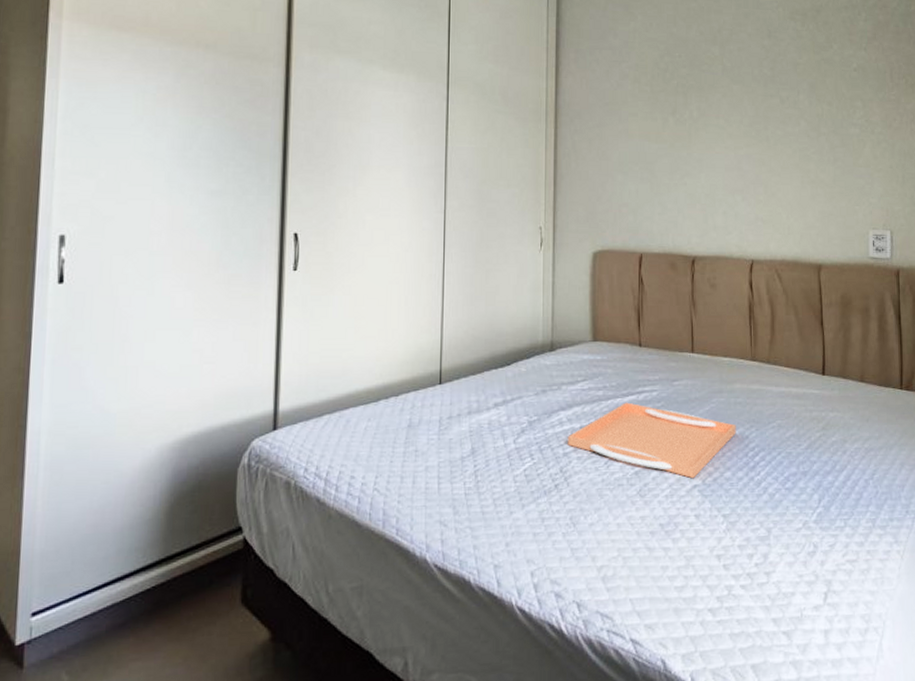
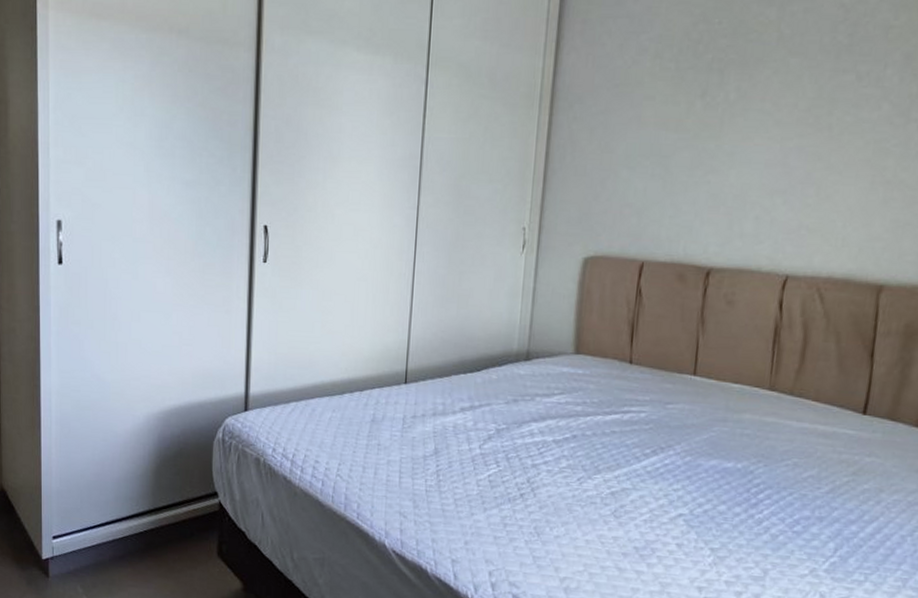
serving tray: present [568,402,736,479] -> none [537,420,740,508]

